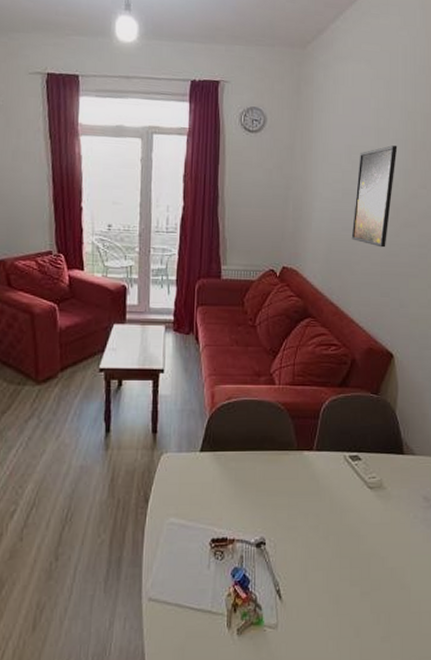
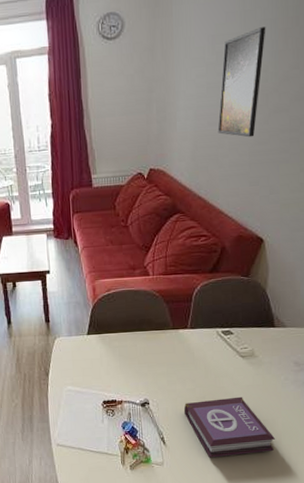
book: none [305,537,405,618] -> present [184,396,276,458]

